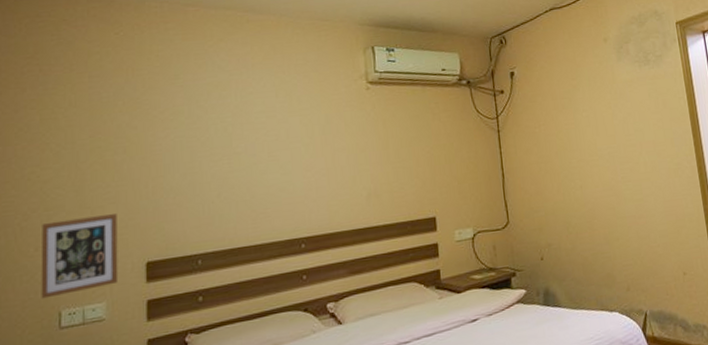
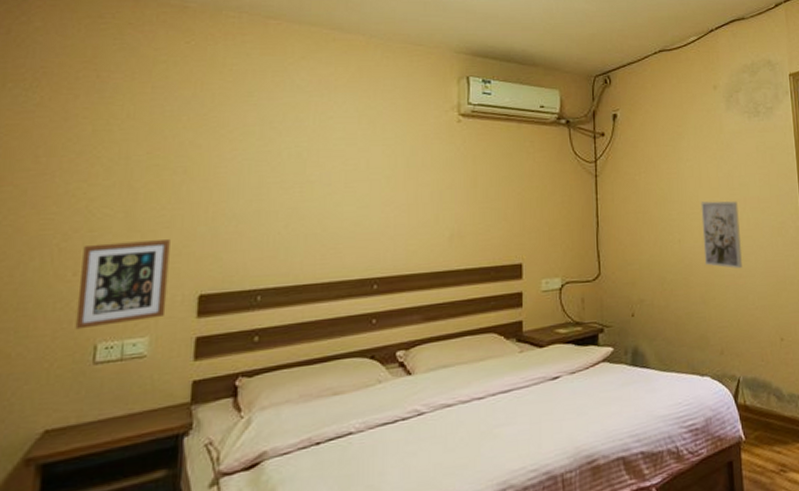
wall art: none [599,146,642,210] -> present [701,200,742,268]

